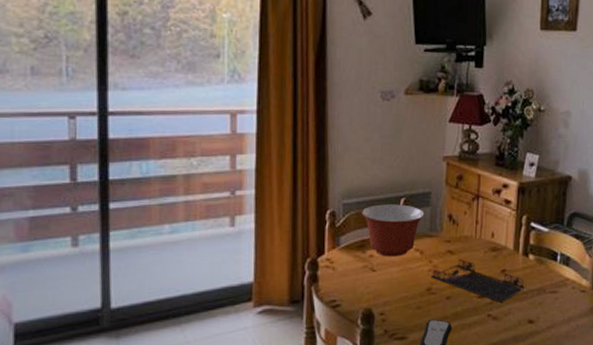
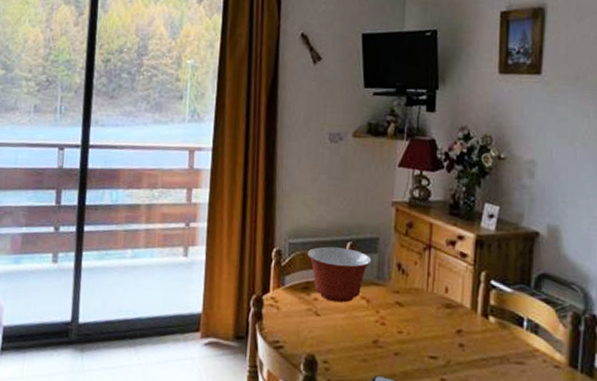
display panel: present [430,259,525,302] -> none [377,313,485,367]

